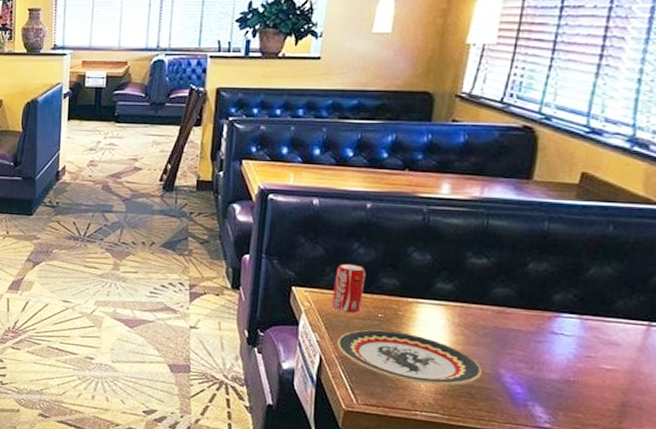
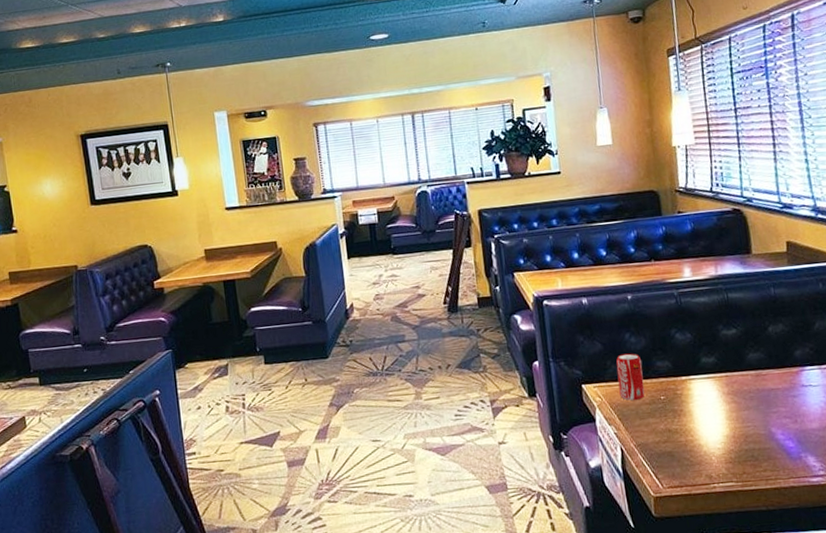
plate: present [337,329,483,386] -> none [632,410,759,456]

